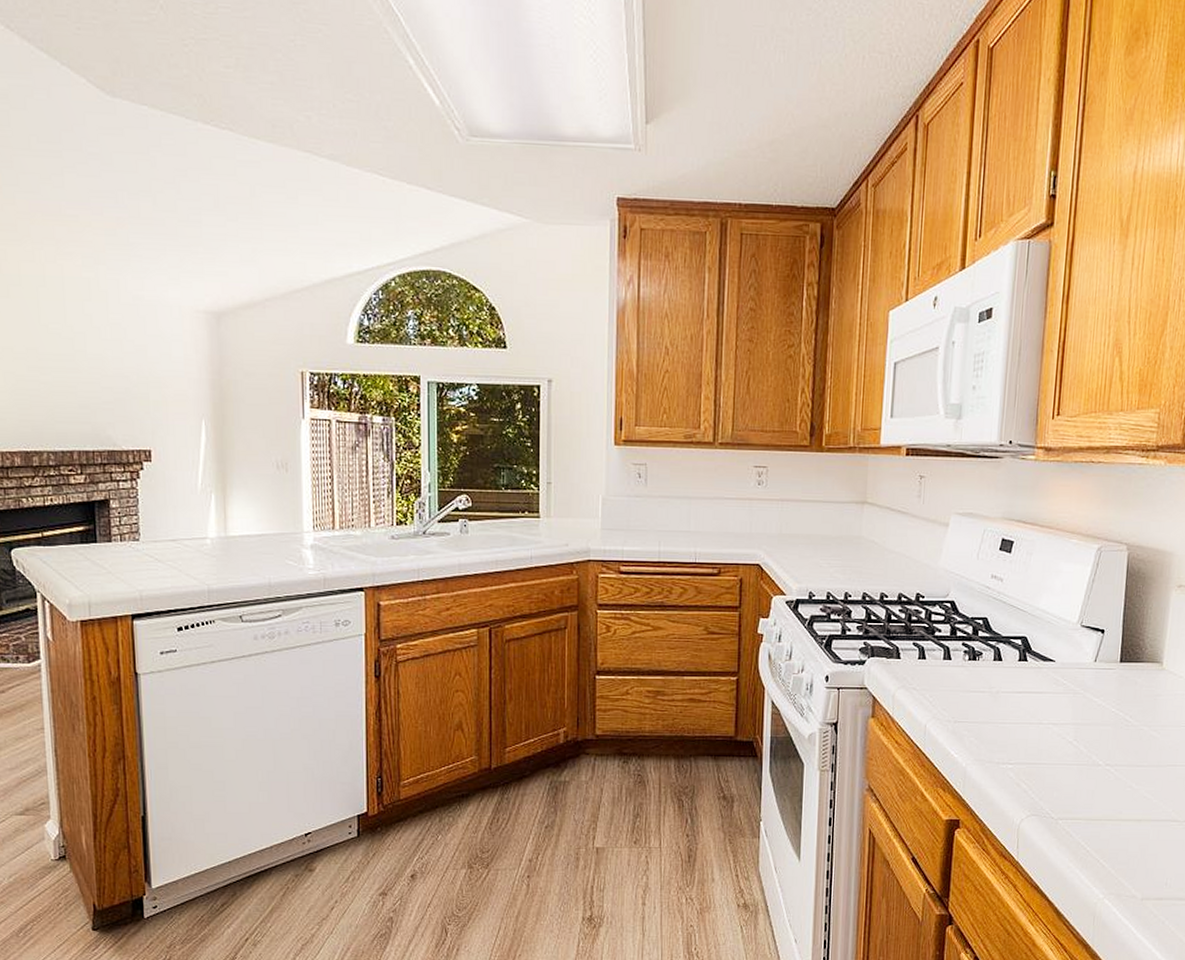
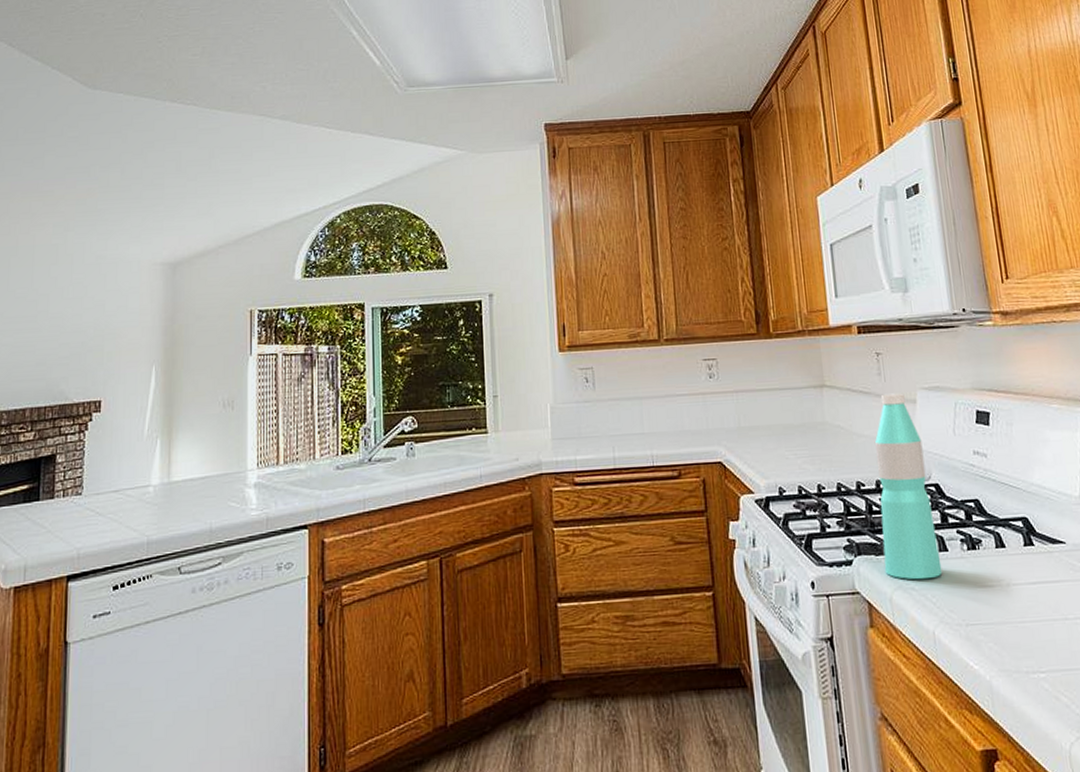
water bottle: none [892,515,947,682] -> present [874,393,943,580]

